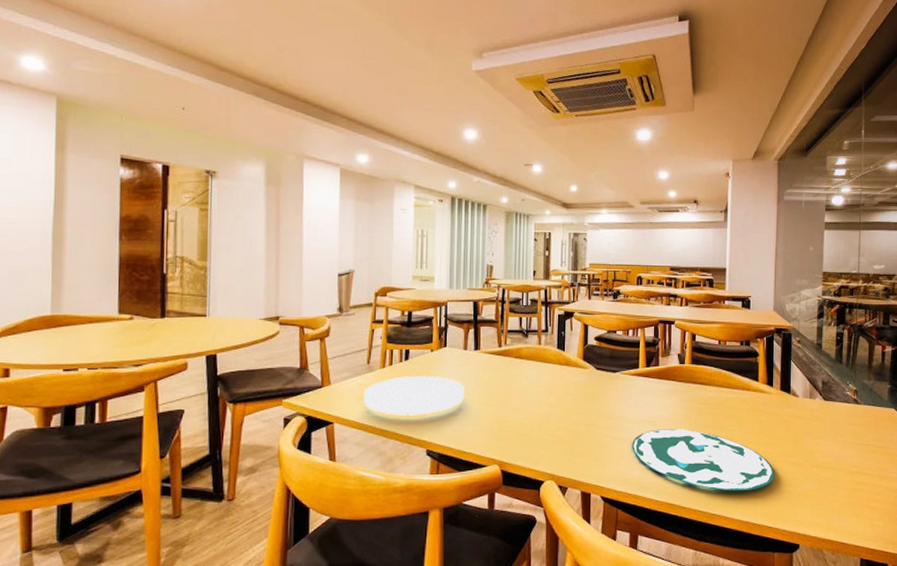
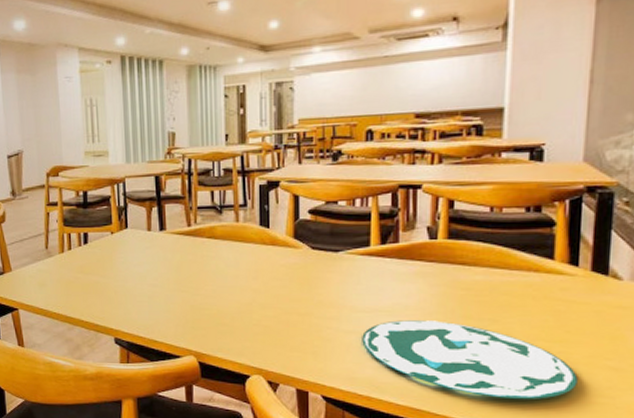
plate: present [363,375,464,415] -> none [44,259,151,302]

